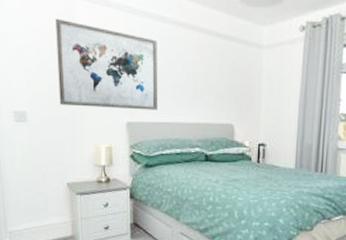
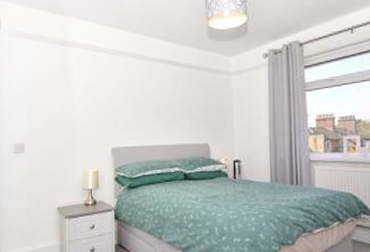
wall art: present [55,18,157,110] -> none [53,64,139,137]

